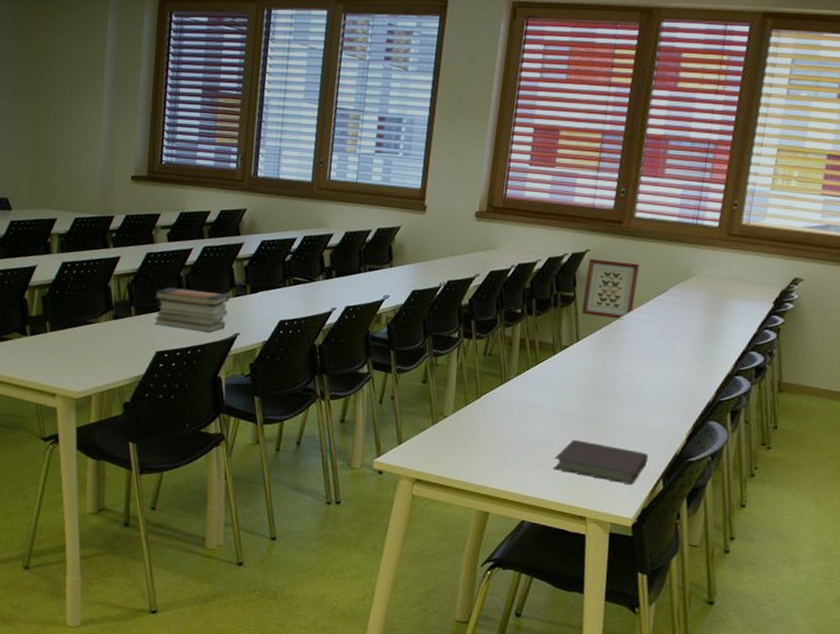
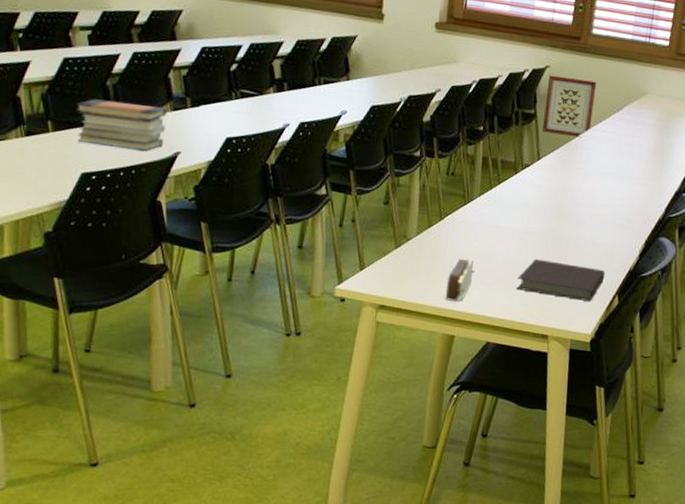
pencil case: none [481,437,511,479] -> present [446,259,475,302]

